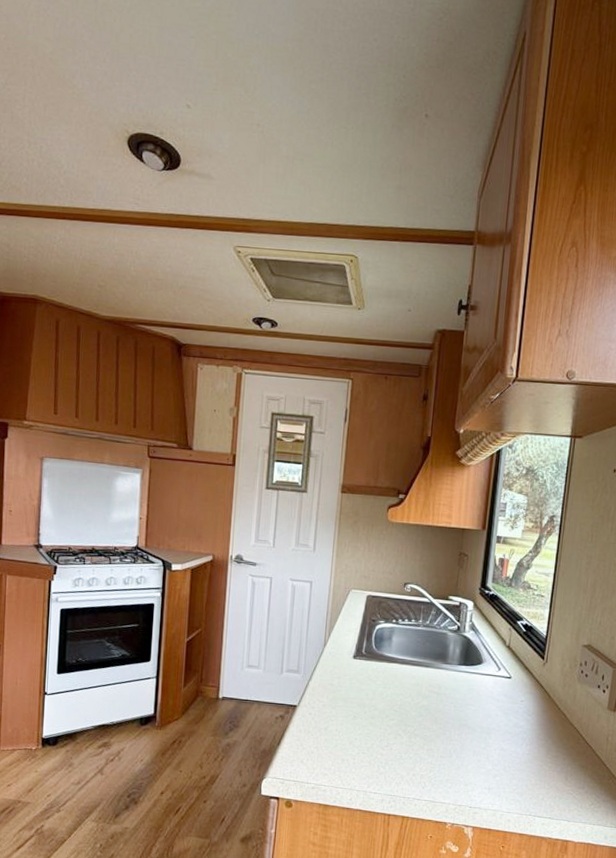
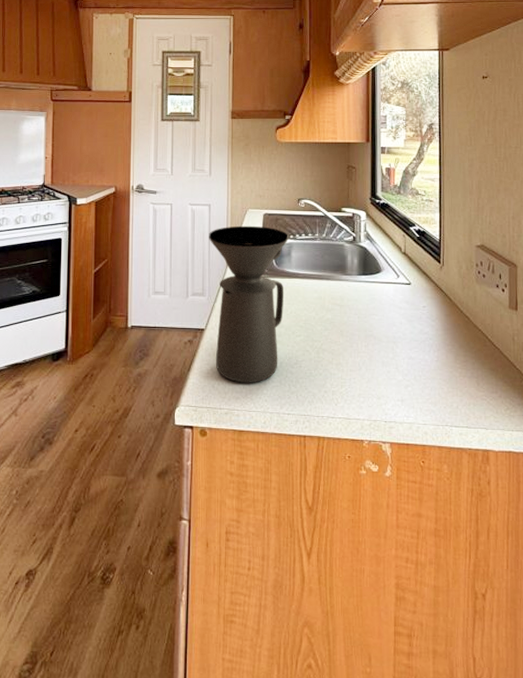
coffee maker: none [305,605,391,761] -> present [209,225,288,383]

